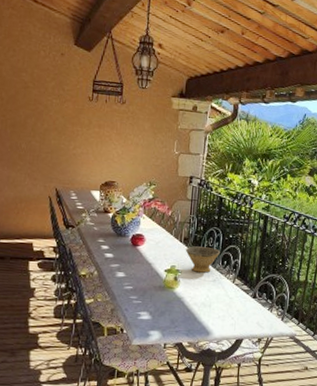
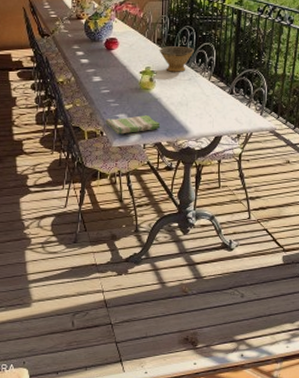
dish towel: none [126,314,183,333] -> present [105,115,161,134]

